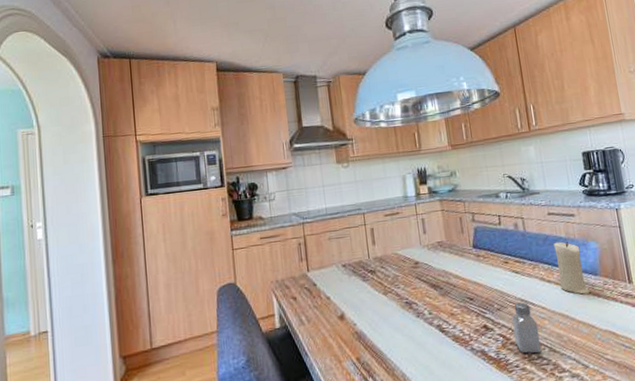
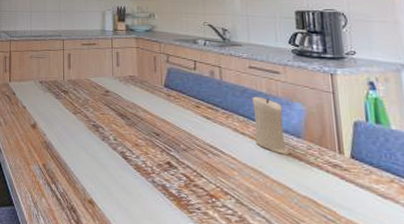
saltshaker: present [512,302,542,354] -> none [198,148,227,202]

